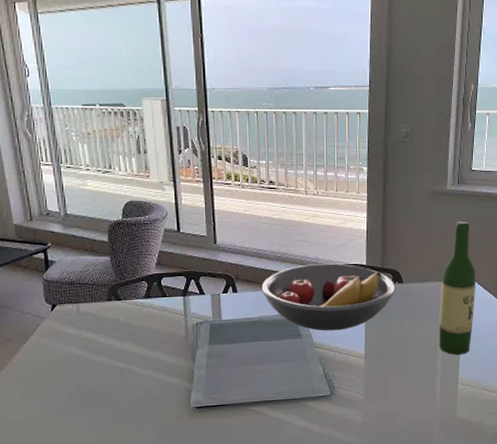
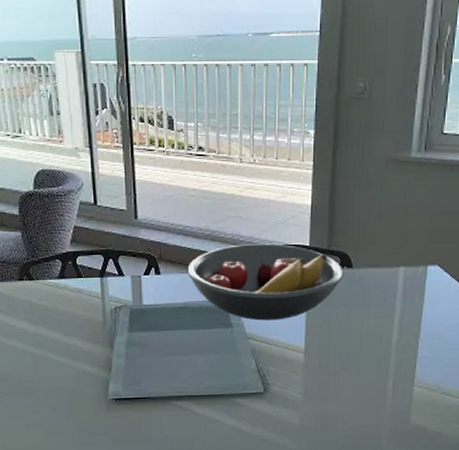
wine bottle: present [439,221,476,355] -> none [393,196,442,354]

